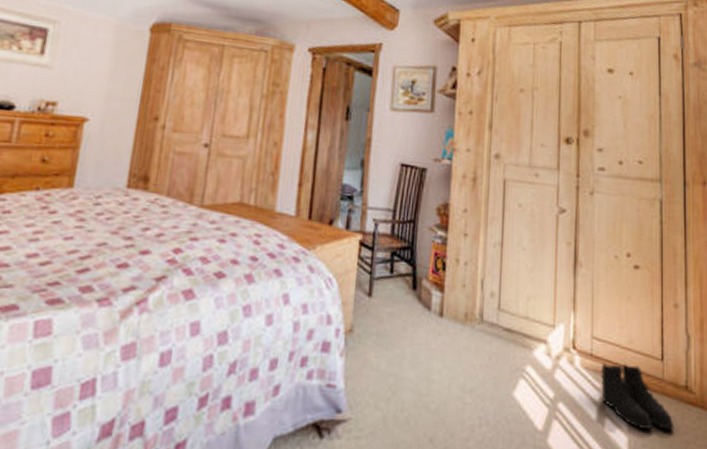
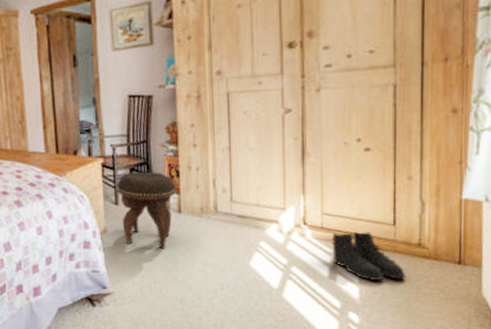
footstool: none [372,256,440,363] -> present [117,171,176,249]

